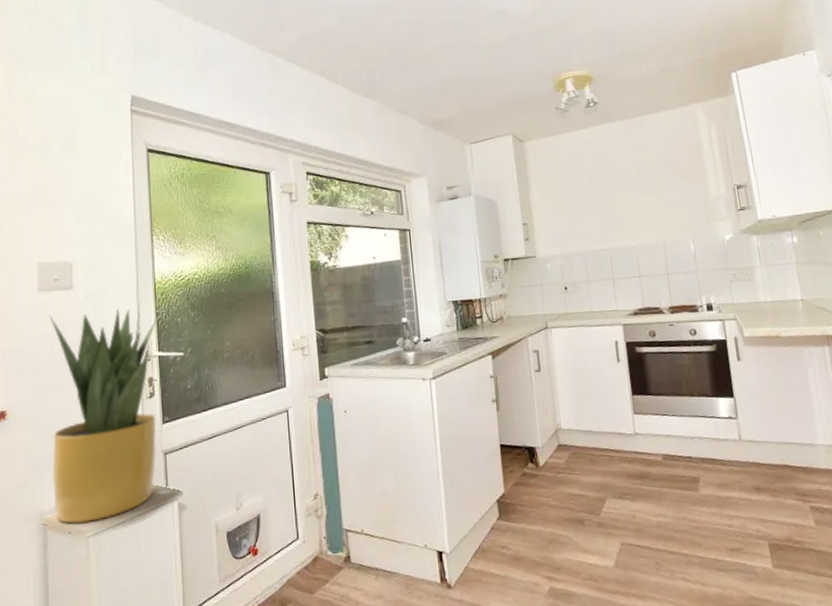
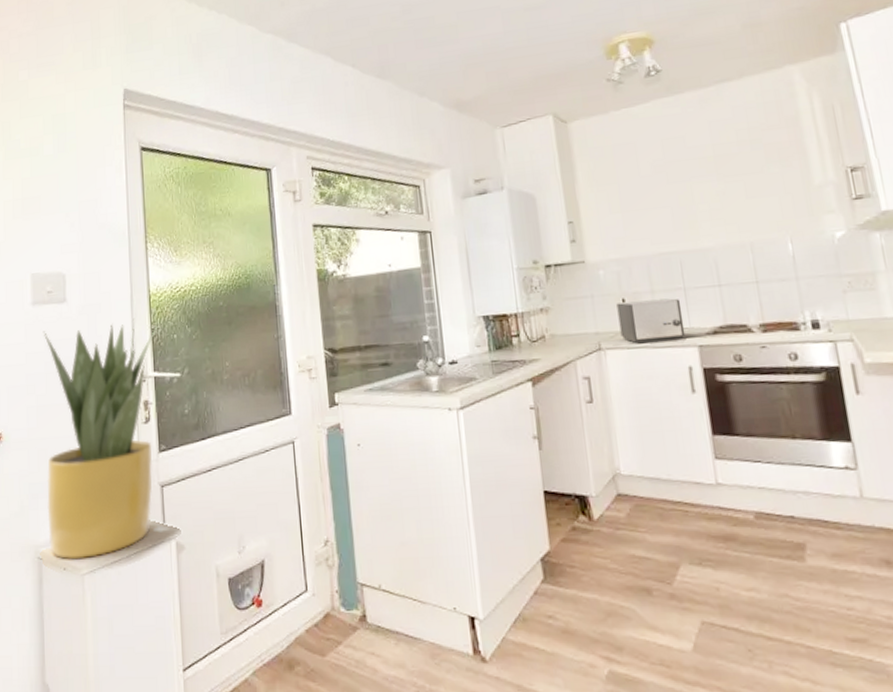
toaster: none [560,286,613,323] -> present [616,298,686,344]

